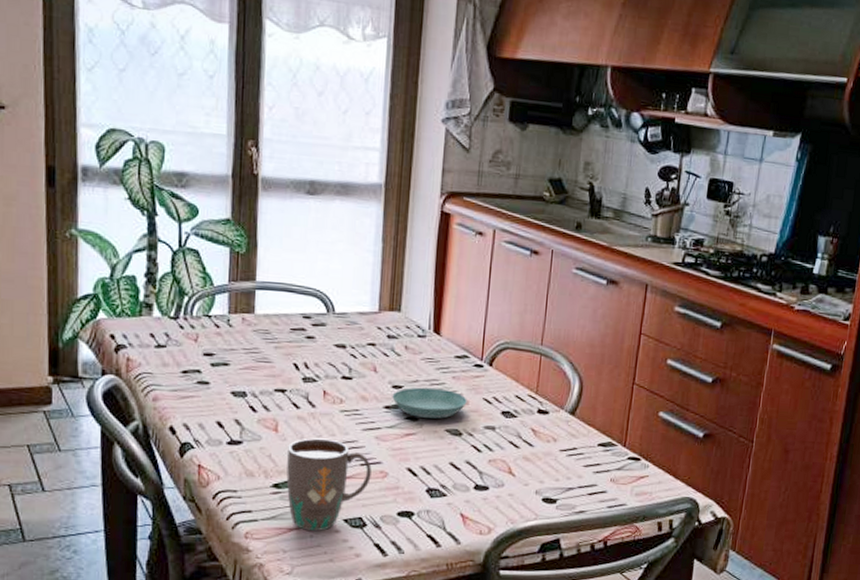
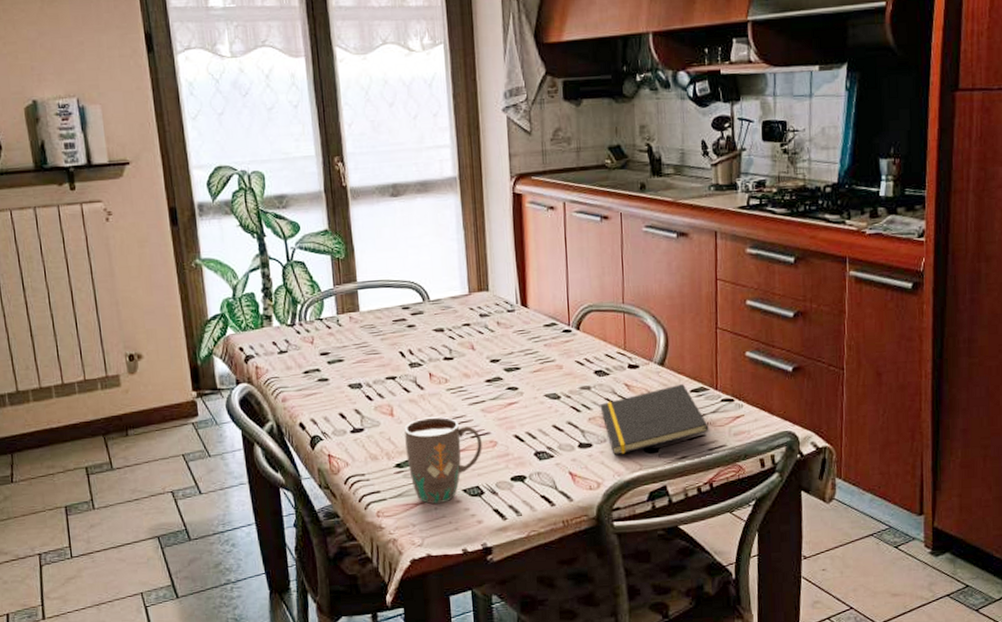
saucer: present [392,387,467,419] -> none [491,357,561,387]
notepad: none [502,436,612,502] -> present [600,384,709,456]

